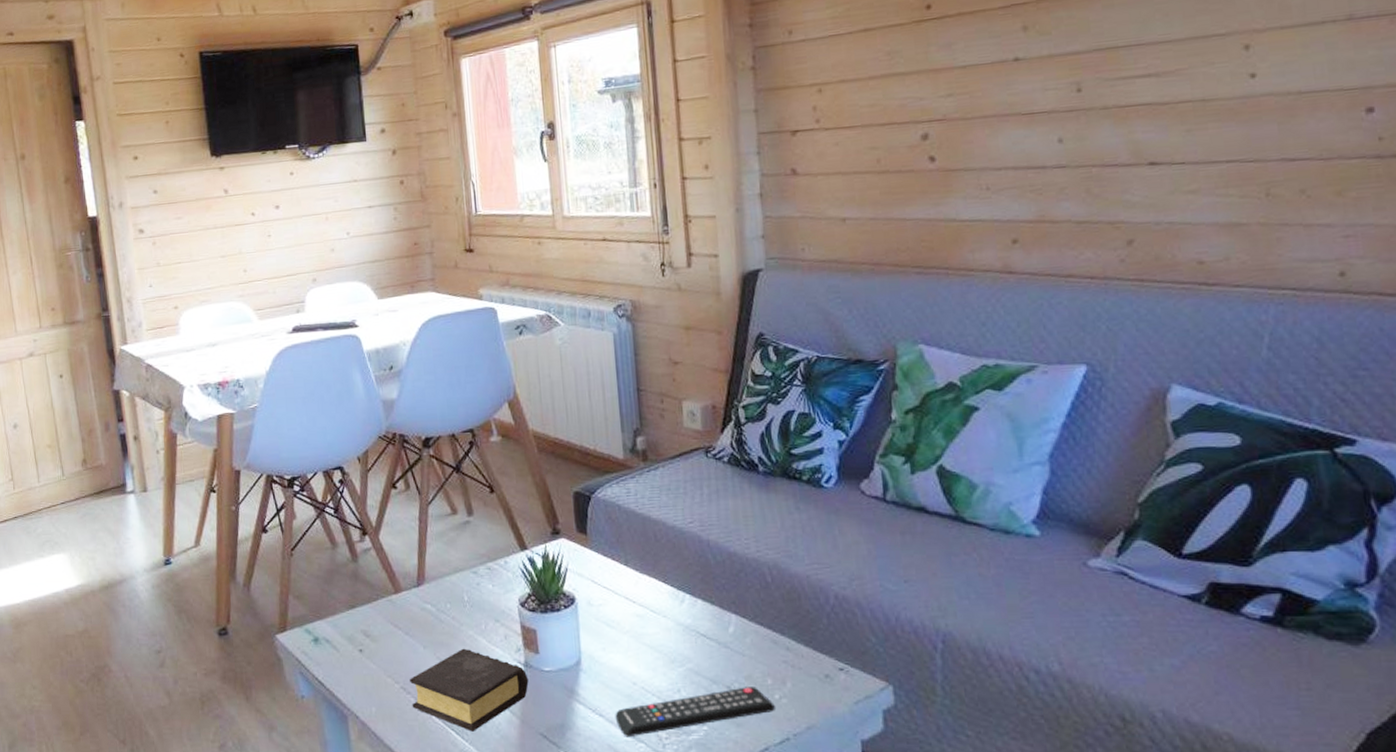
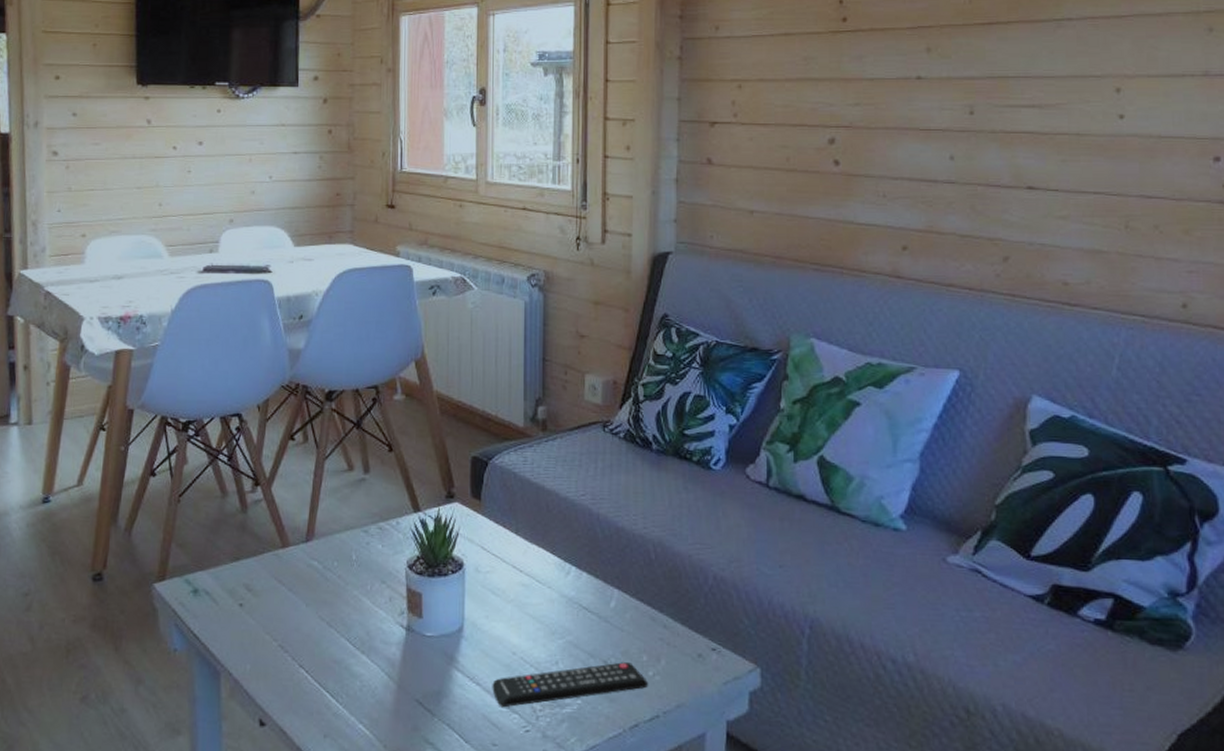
book: present [410,648,529,732] -> none [288,608,409,695]

